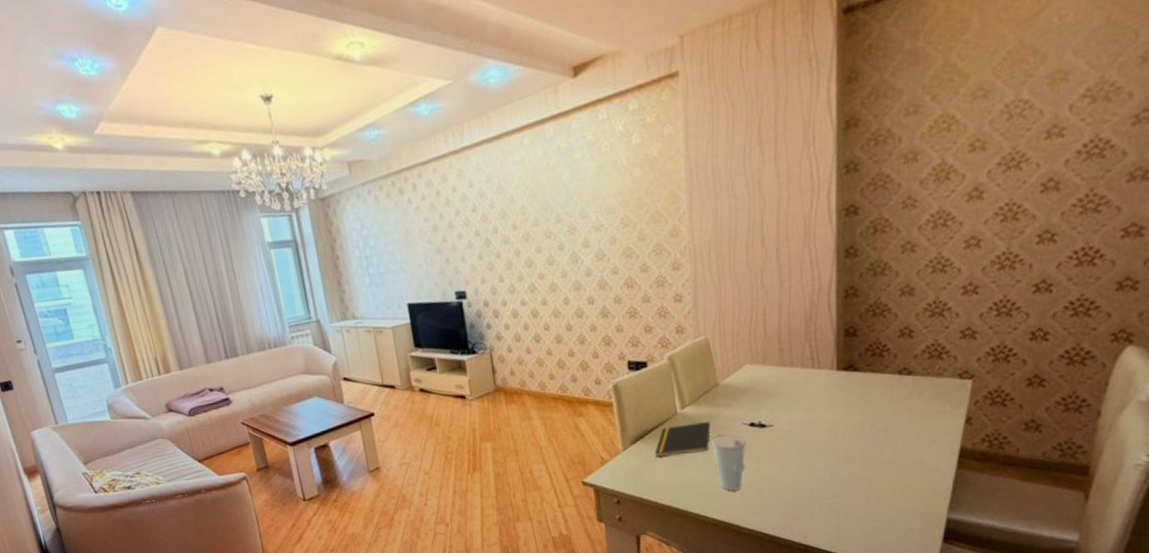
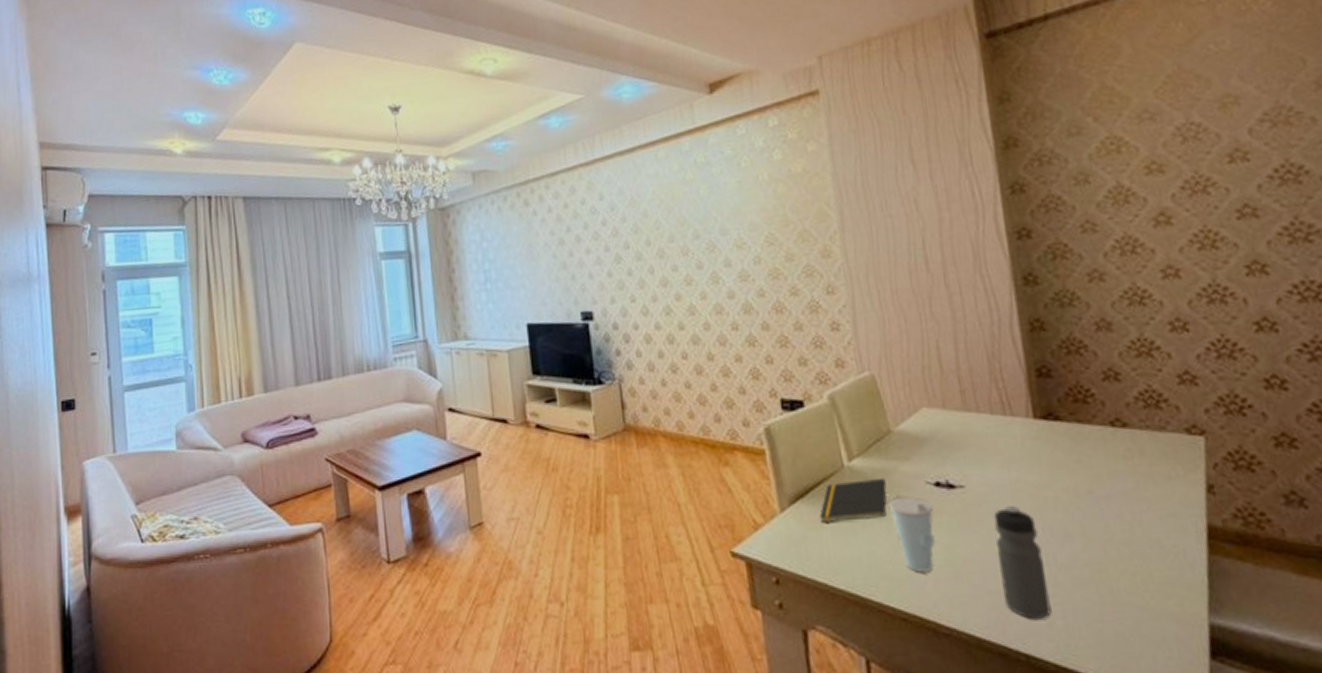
water bottle: none [793,438,829,520] -> present [993,505,1052,619]

